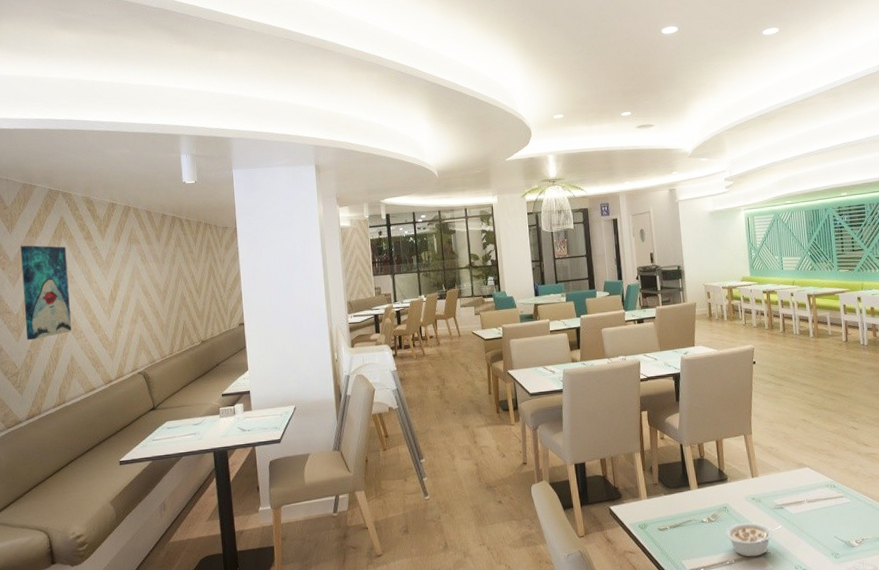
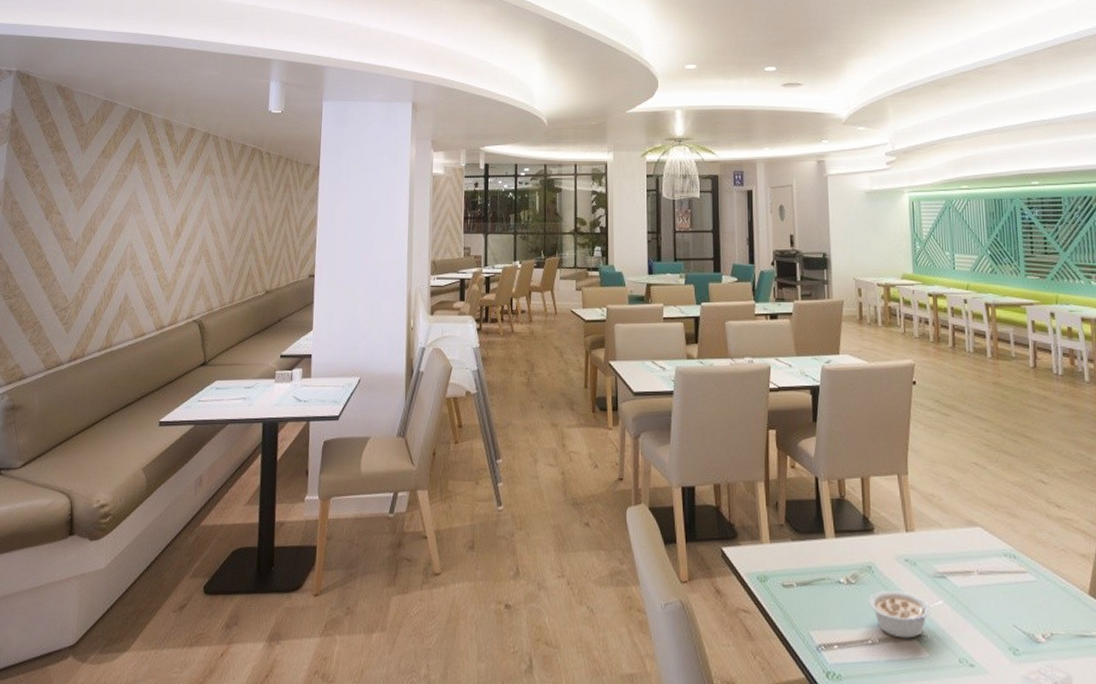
wall art: present [20,245,71,341] -> none [82,167,138,273]

